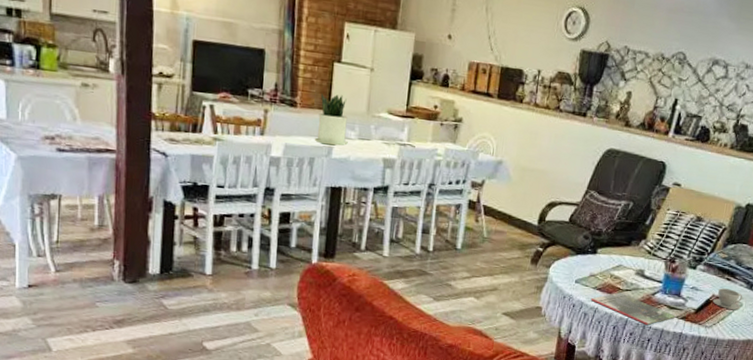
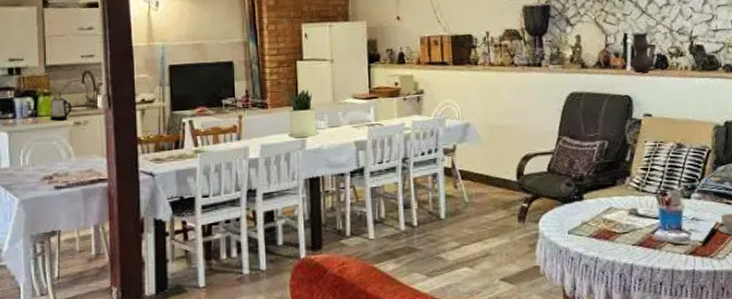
kettle: none [54,51,79,79] -> present [50,97,71,121]
magazine: present [590,292,676,326] -> none [588,236,683,268]
vase: none [673,100,699,143] -> present [630,32,653,74]

